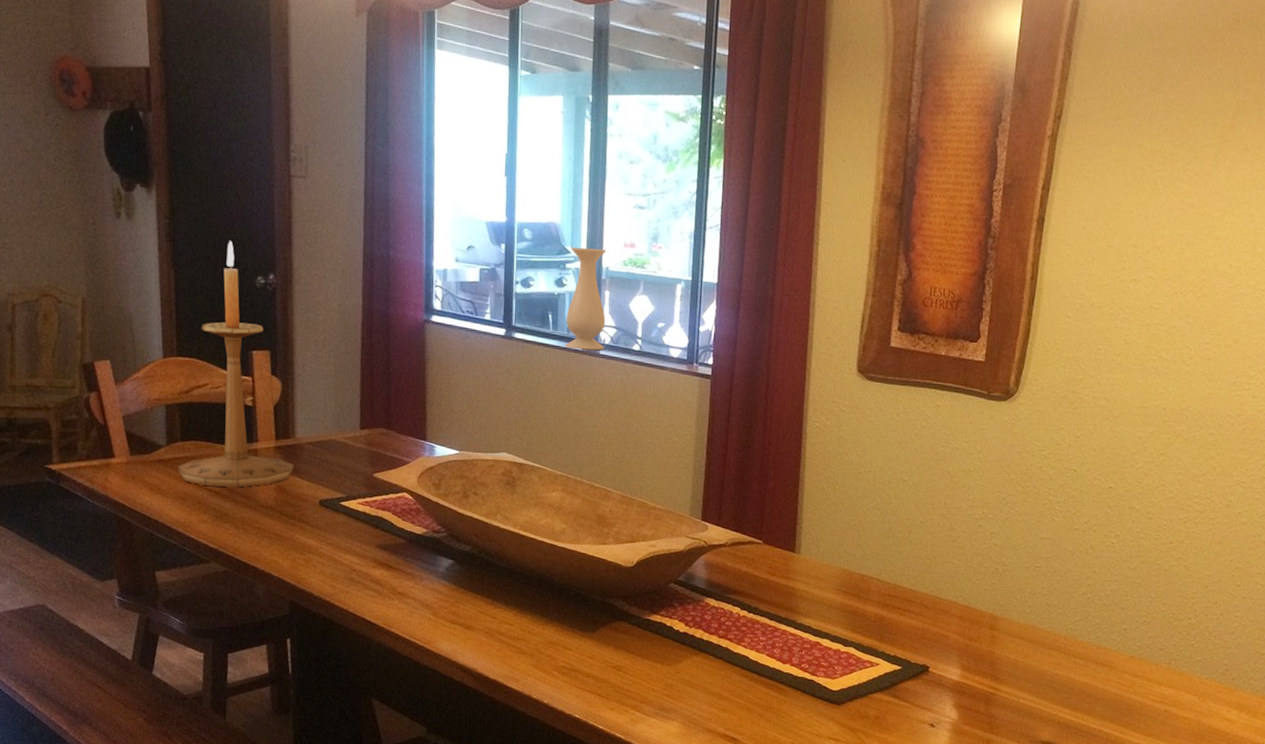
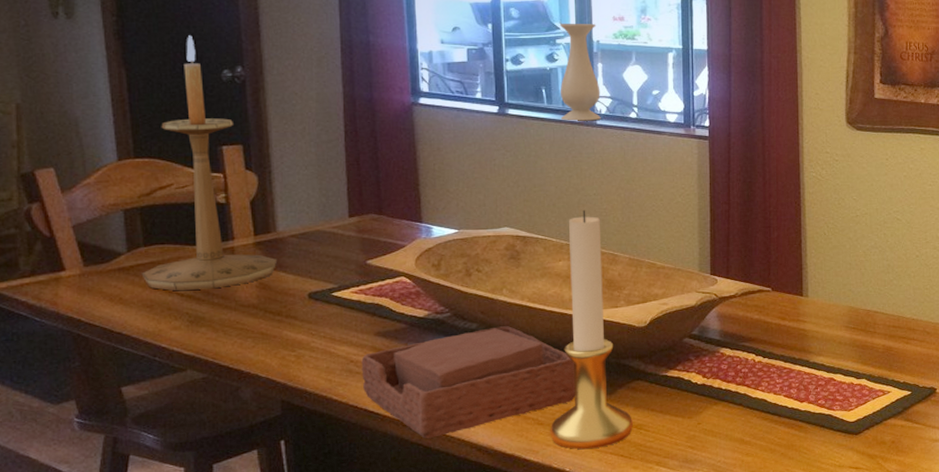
napkin holder: none [362,551,560,654] -> present [361,326,576,438]
candle holder: none [531,441,612,684] -> present [550,209,633,449]

